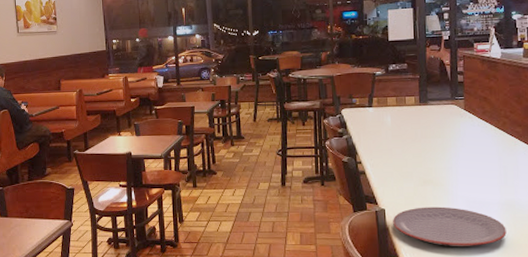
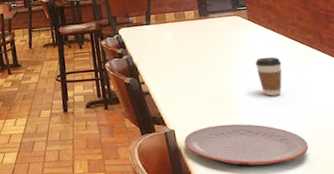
coffee cup: none [467,146,491,183] -> present [255,56,283,96]

